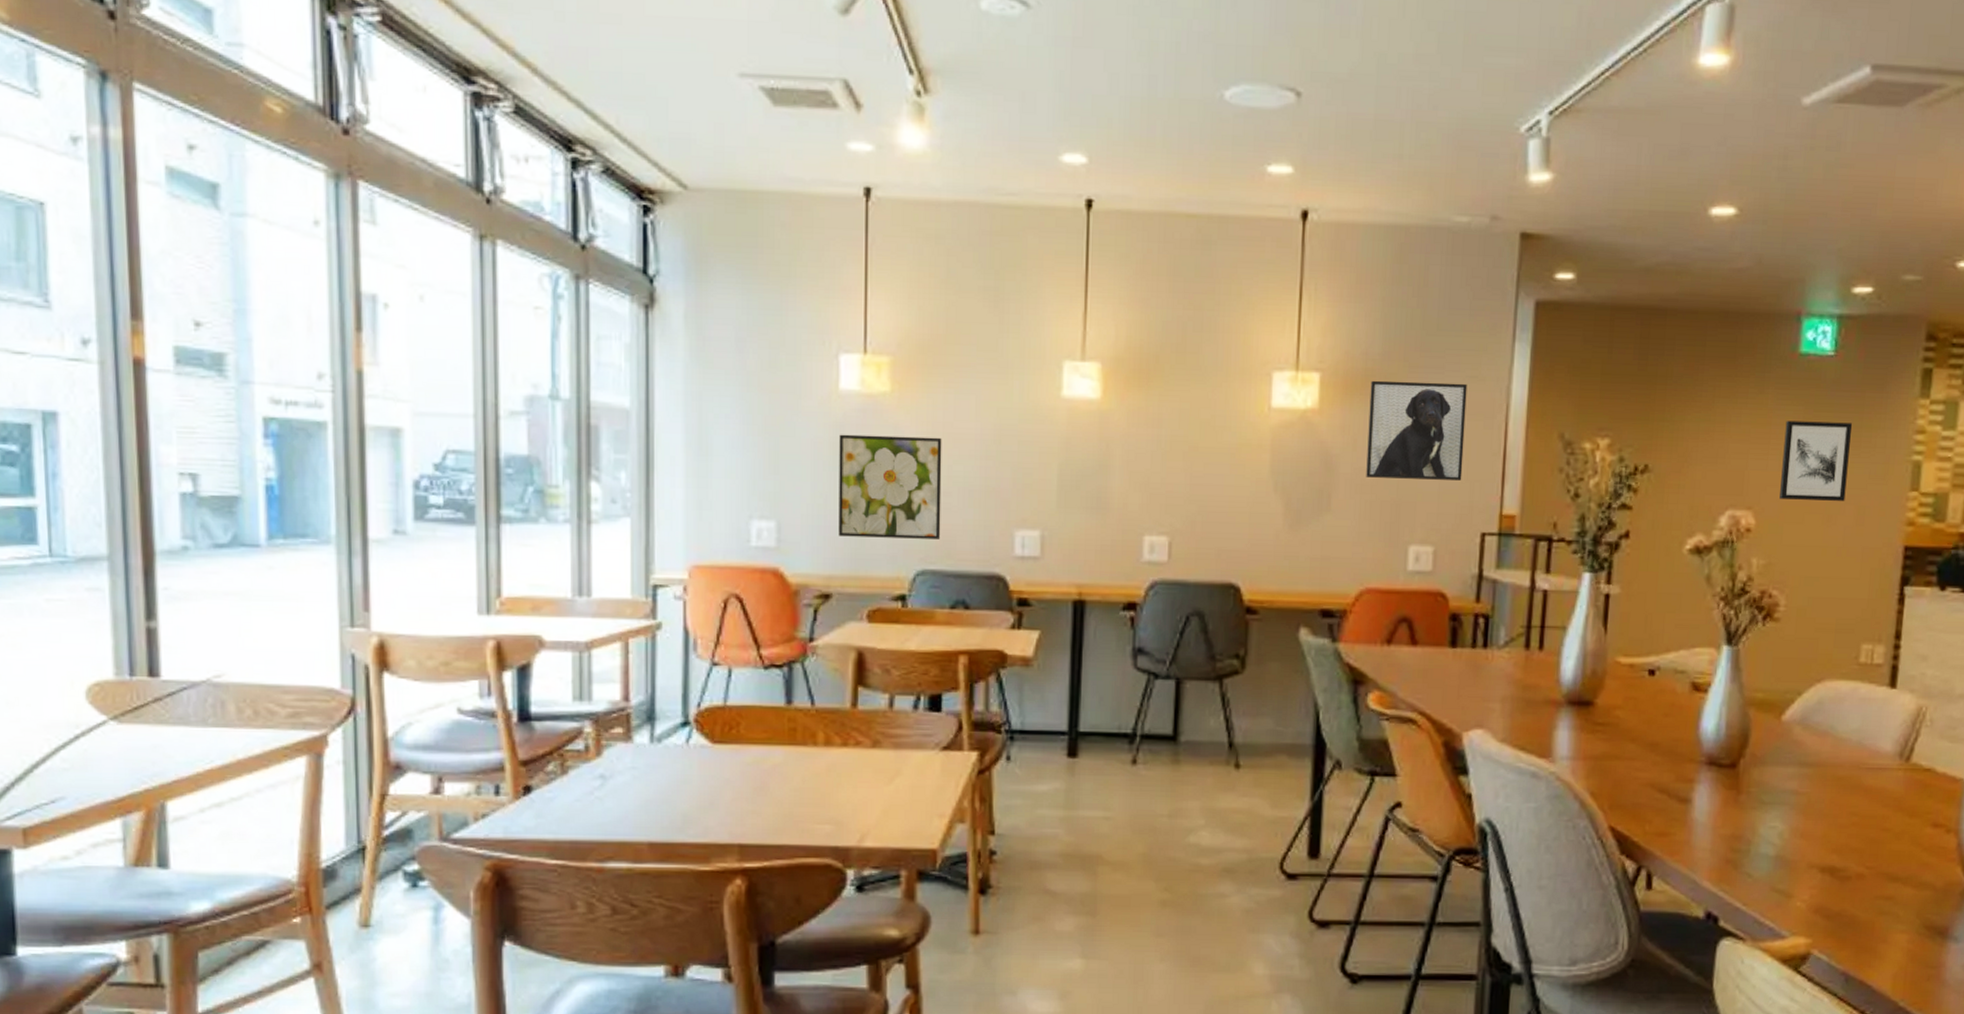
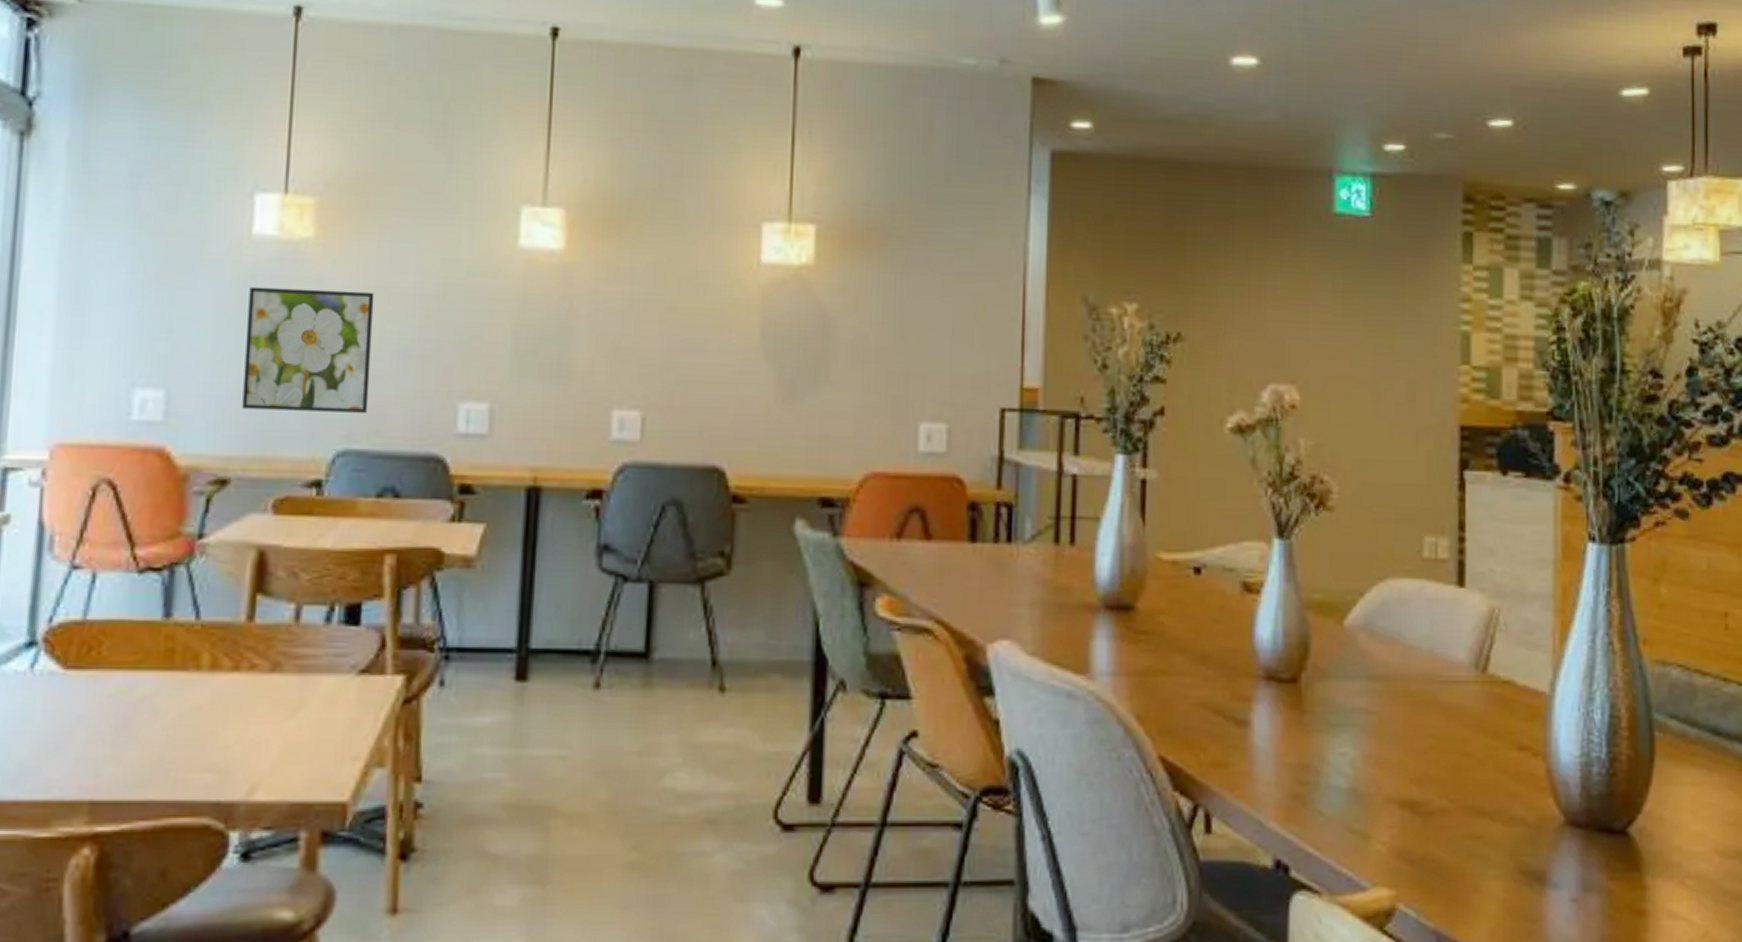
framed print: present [1366,380,1467,480] -> none [869,234,980,348]
wall art: present [1779,420,1852,501] -> none [1324,286,1394,375]

